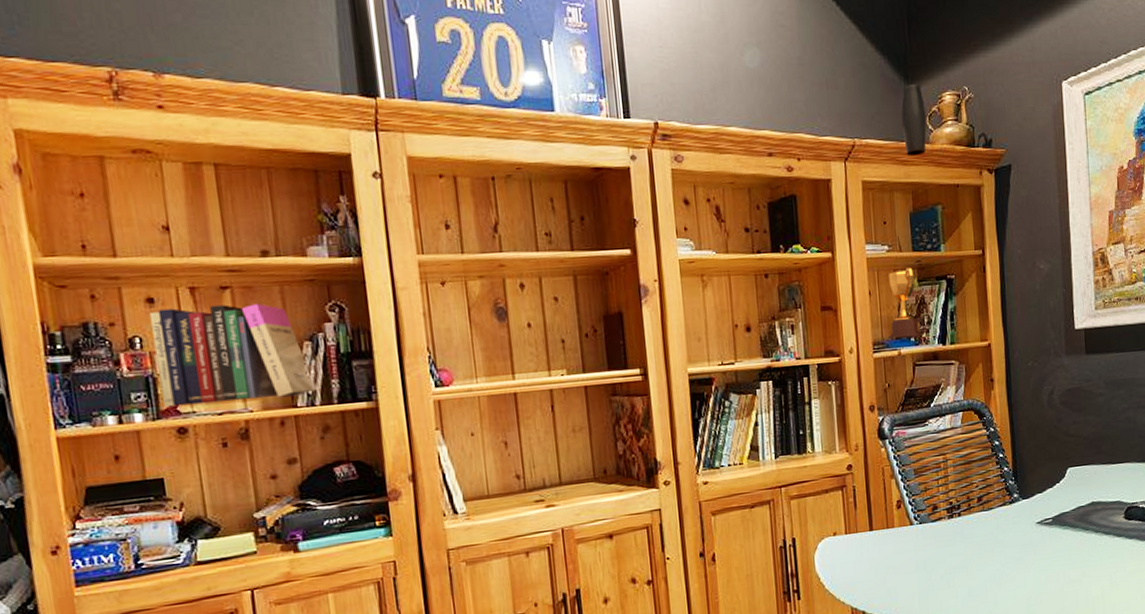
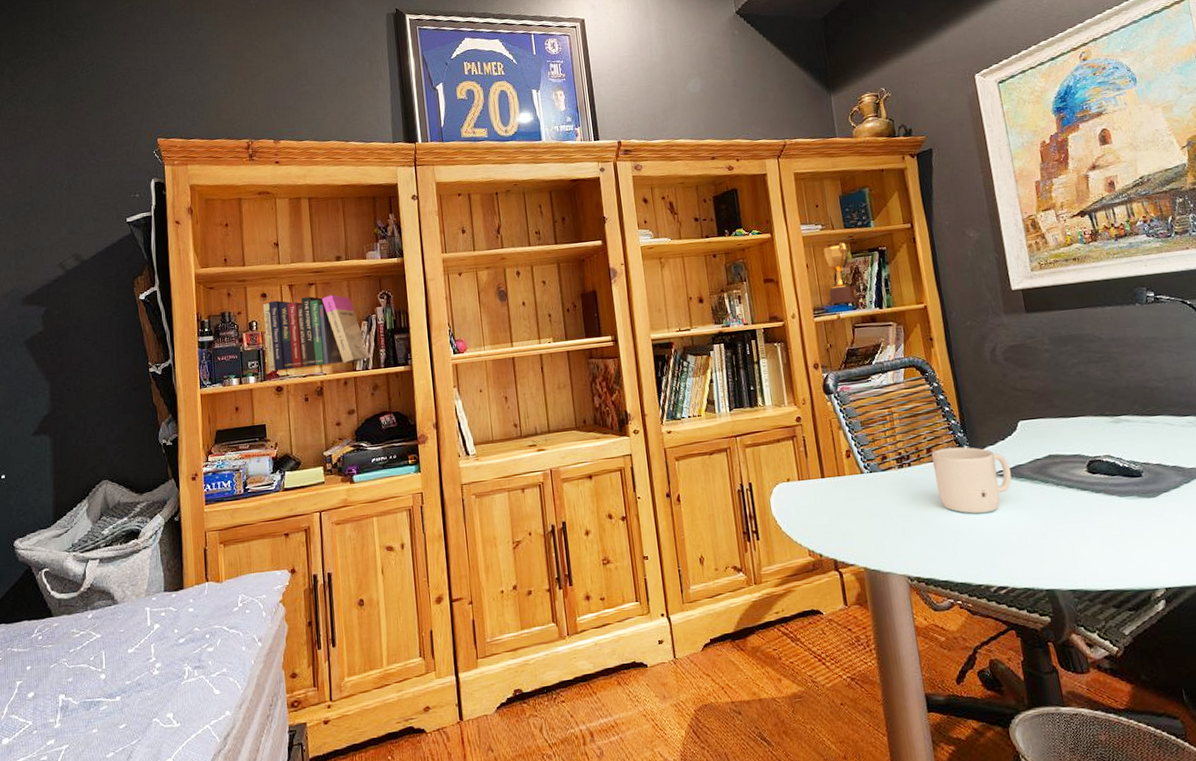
vase: present [901,83,927,156] -> none [825,90,851,150]
mug: none [981,495,1055,564] -> present [931,447,1012,514]

